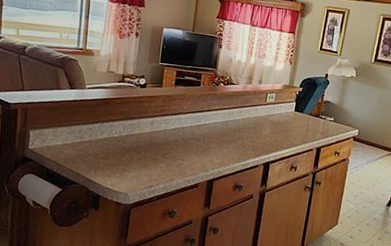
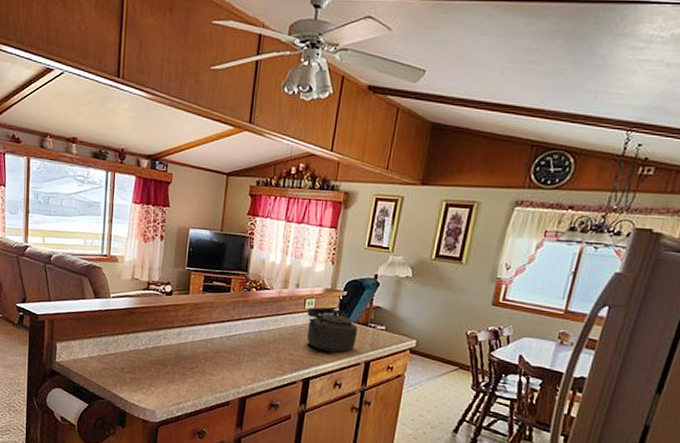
kettle: none [267,100,311,141] -> present [306,307,358,354]

